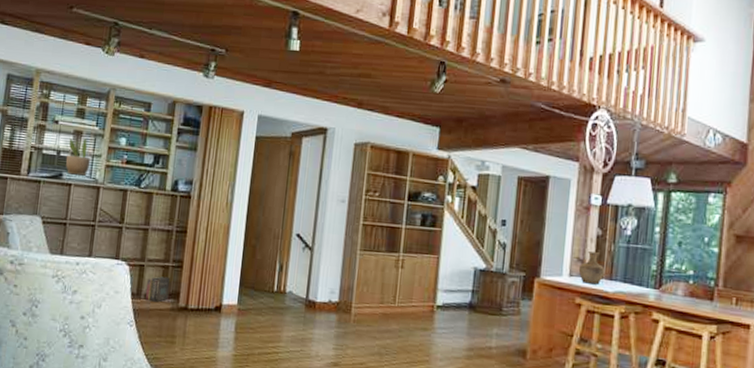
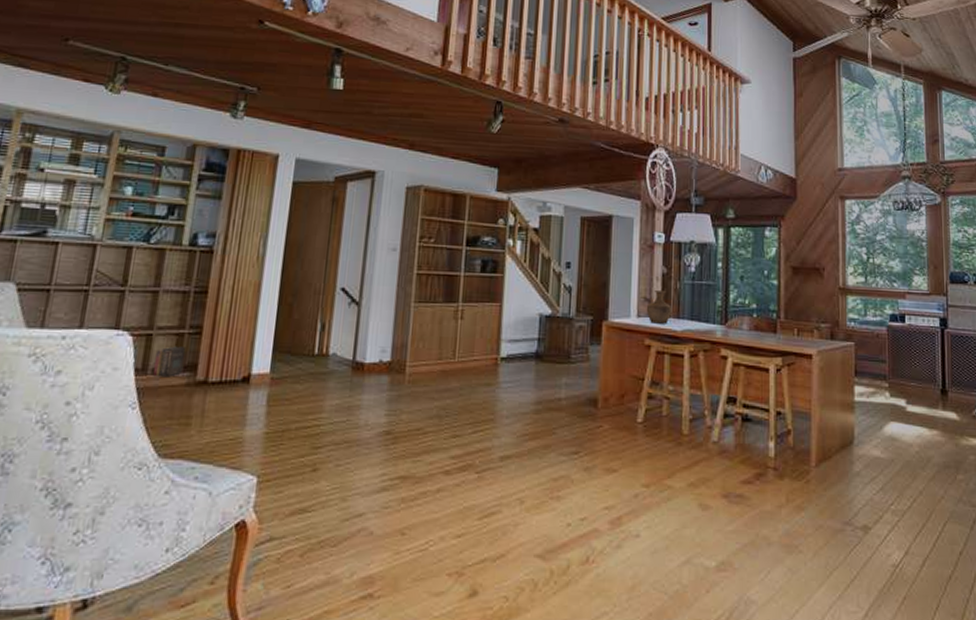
potted plant: present [65,137,91,177] -> none [52,187,87,233]

